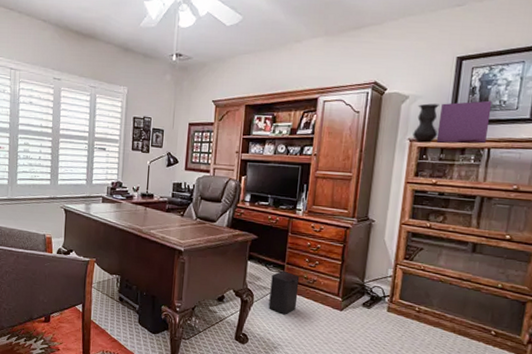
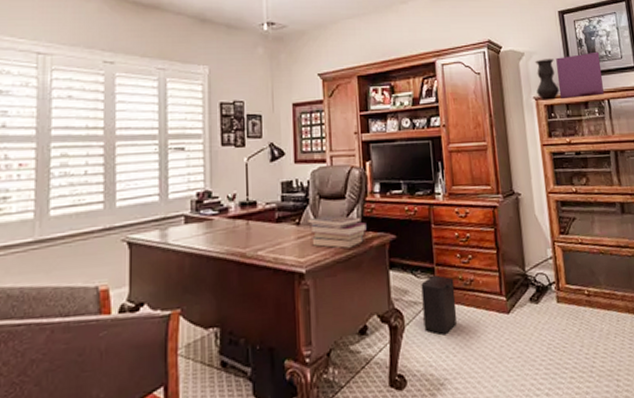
books: none [190,212,236,239] -> present [308,214,368,249]

